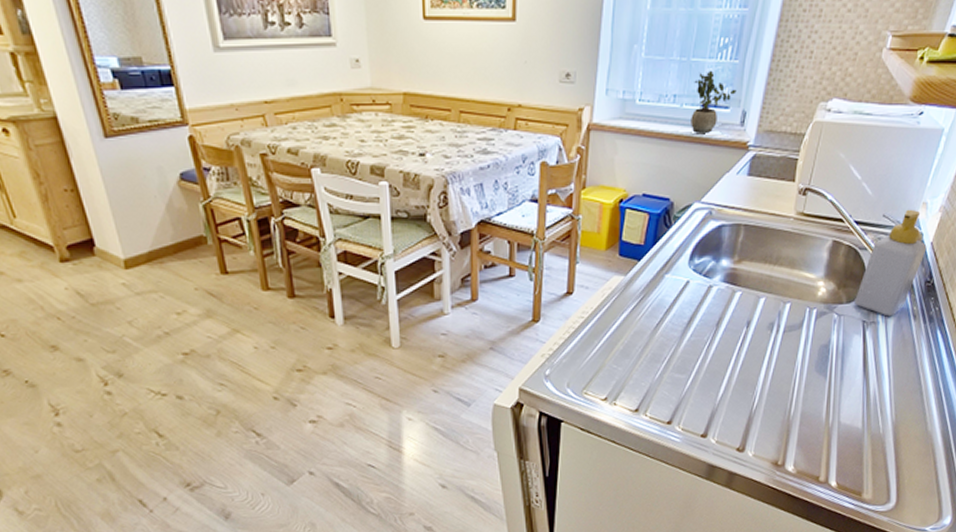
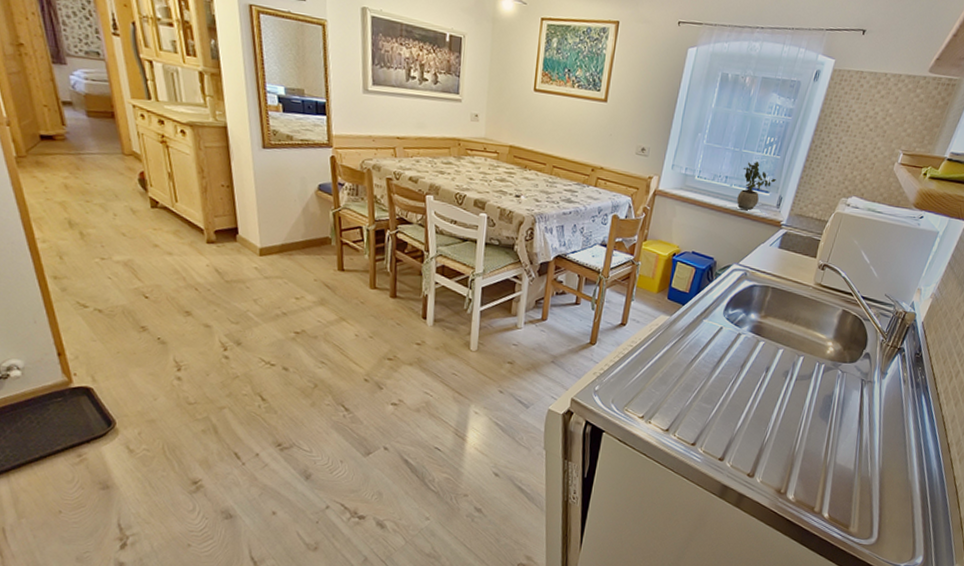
soap bottle: present [855,209,927,317] -> none [856,292,919,379]

